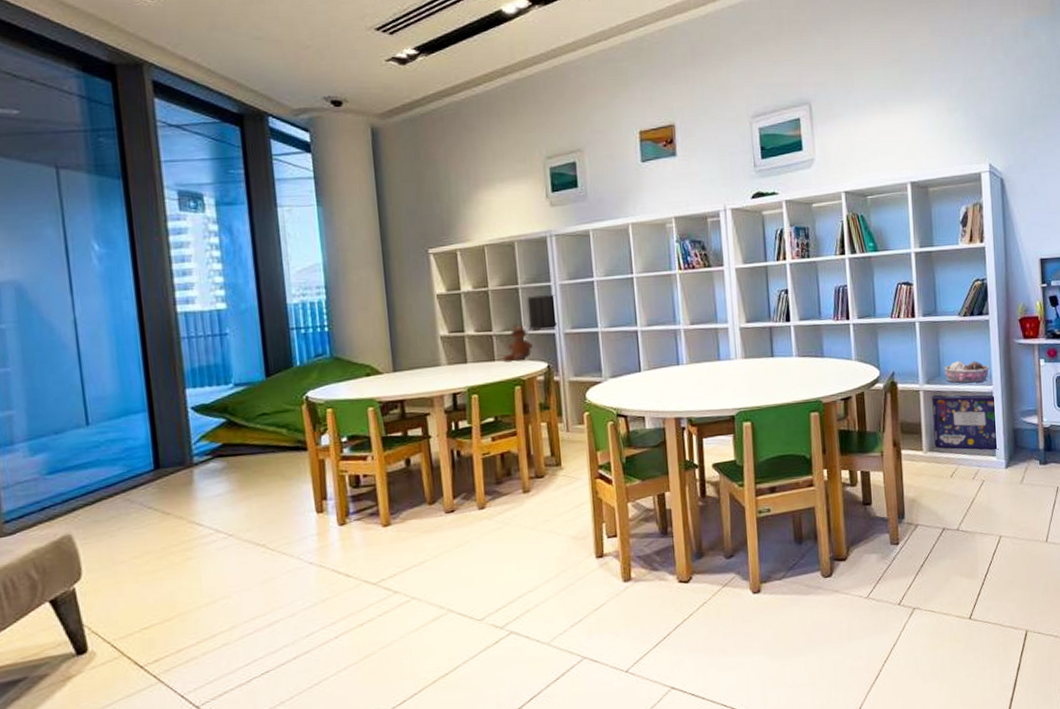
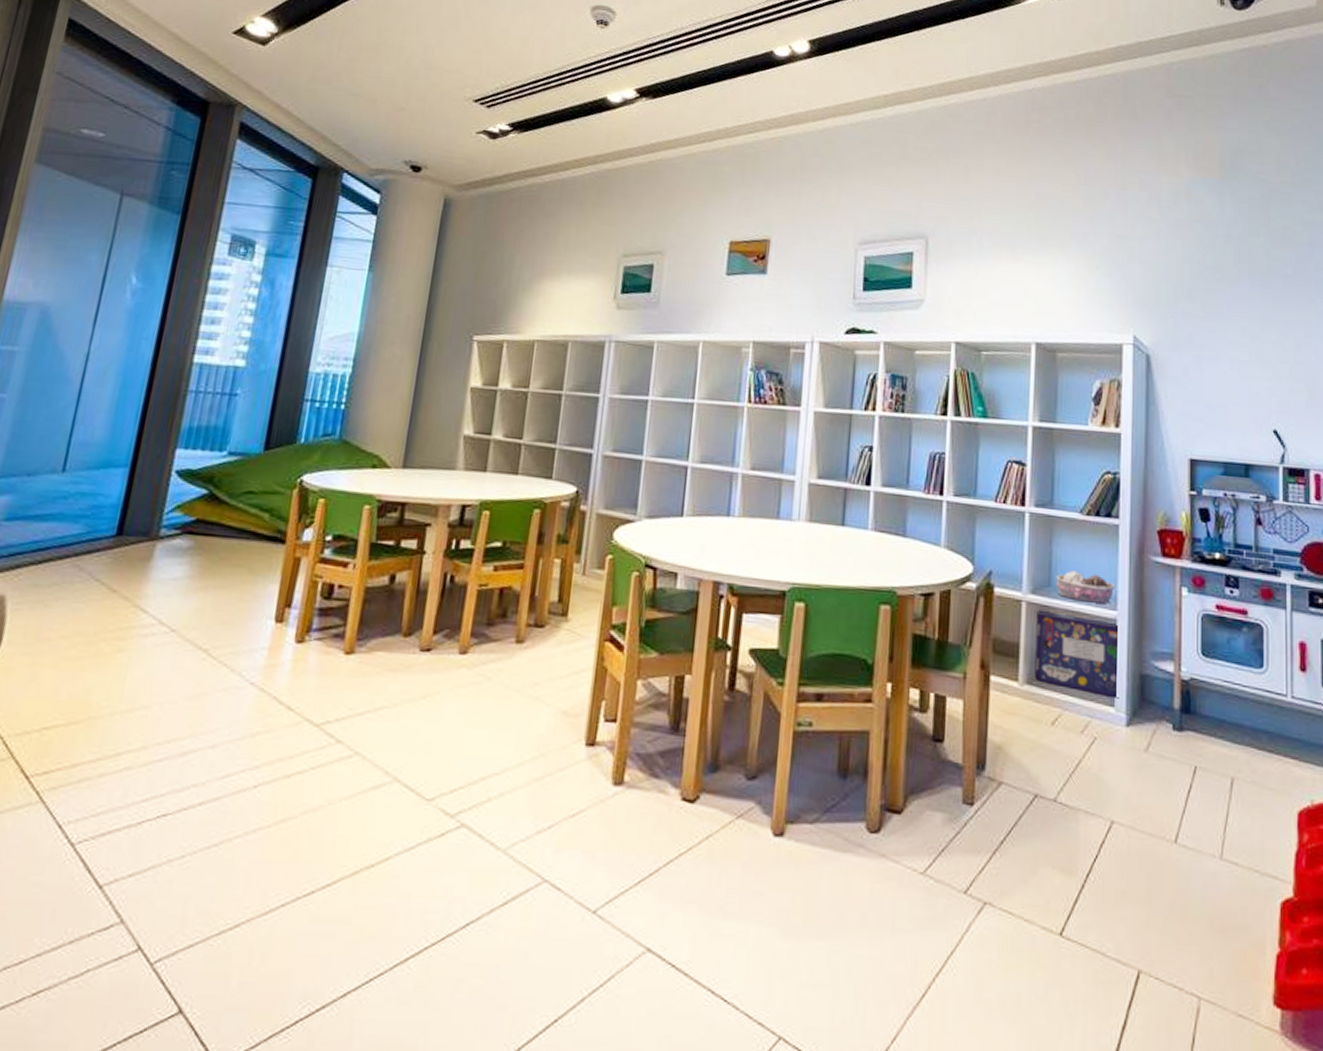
teddy bear: present [503,324,534,363] -> none [527,435,566,480]
books: present [527,295,558,329] -> none [565,406,602,447]

